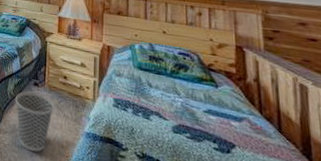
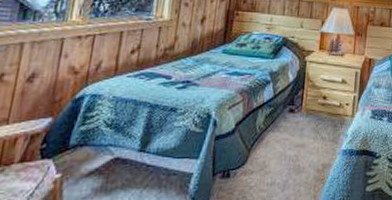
wastebasket: present [15,91,55,153] -> none [266,120,312,186]

